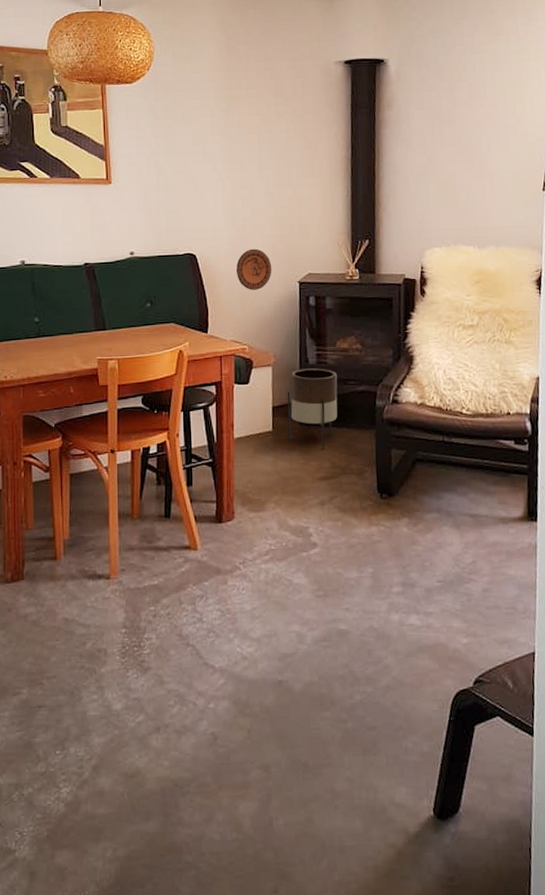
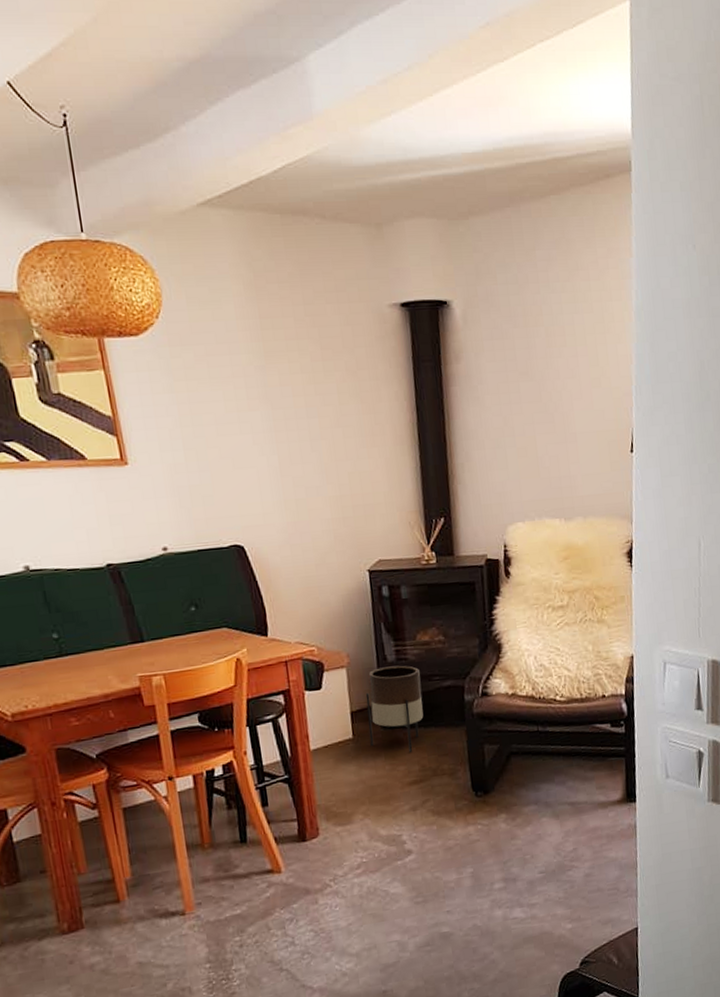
decorative plate: present [236,248,272,290] -> none [294,535,337,584]

